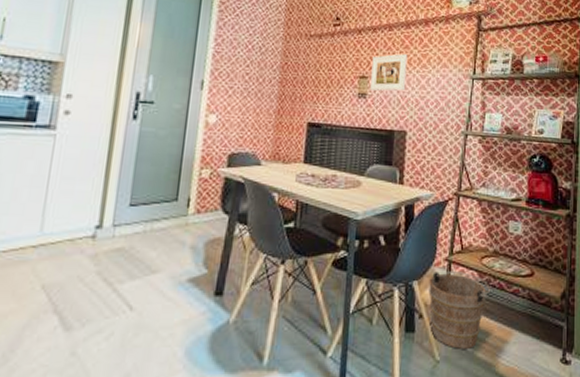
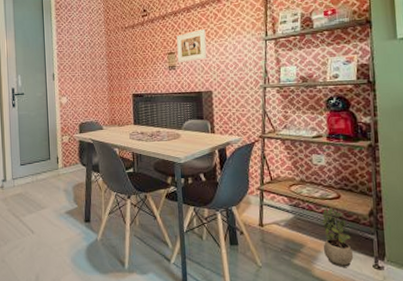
bucket: present [428,272,490,349] -> none [245,198,300,257]
potted plant: none [510,286,542,362] -> present [322,207,354,267]

